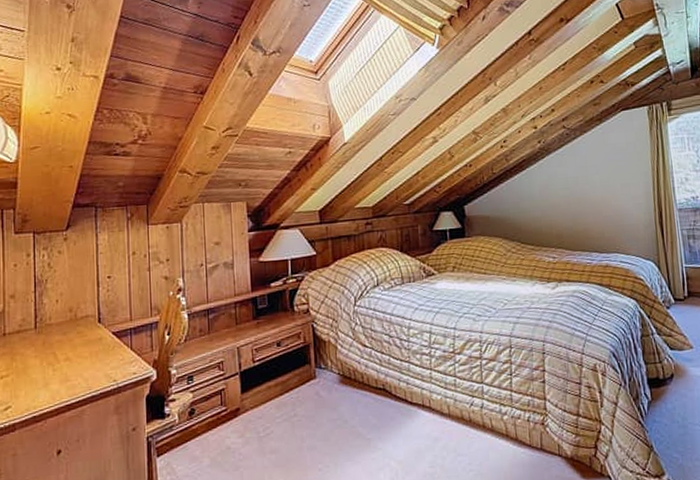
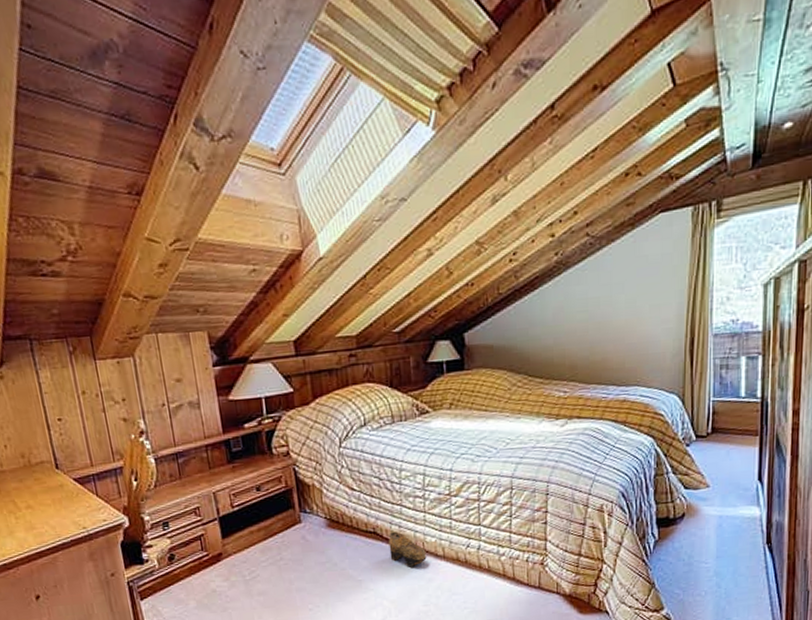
shoe: none [397,388,433,426] -> present [388,531,427,567]

